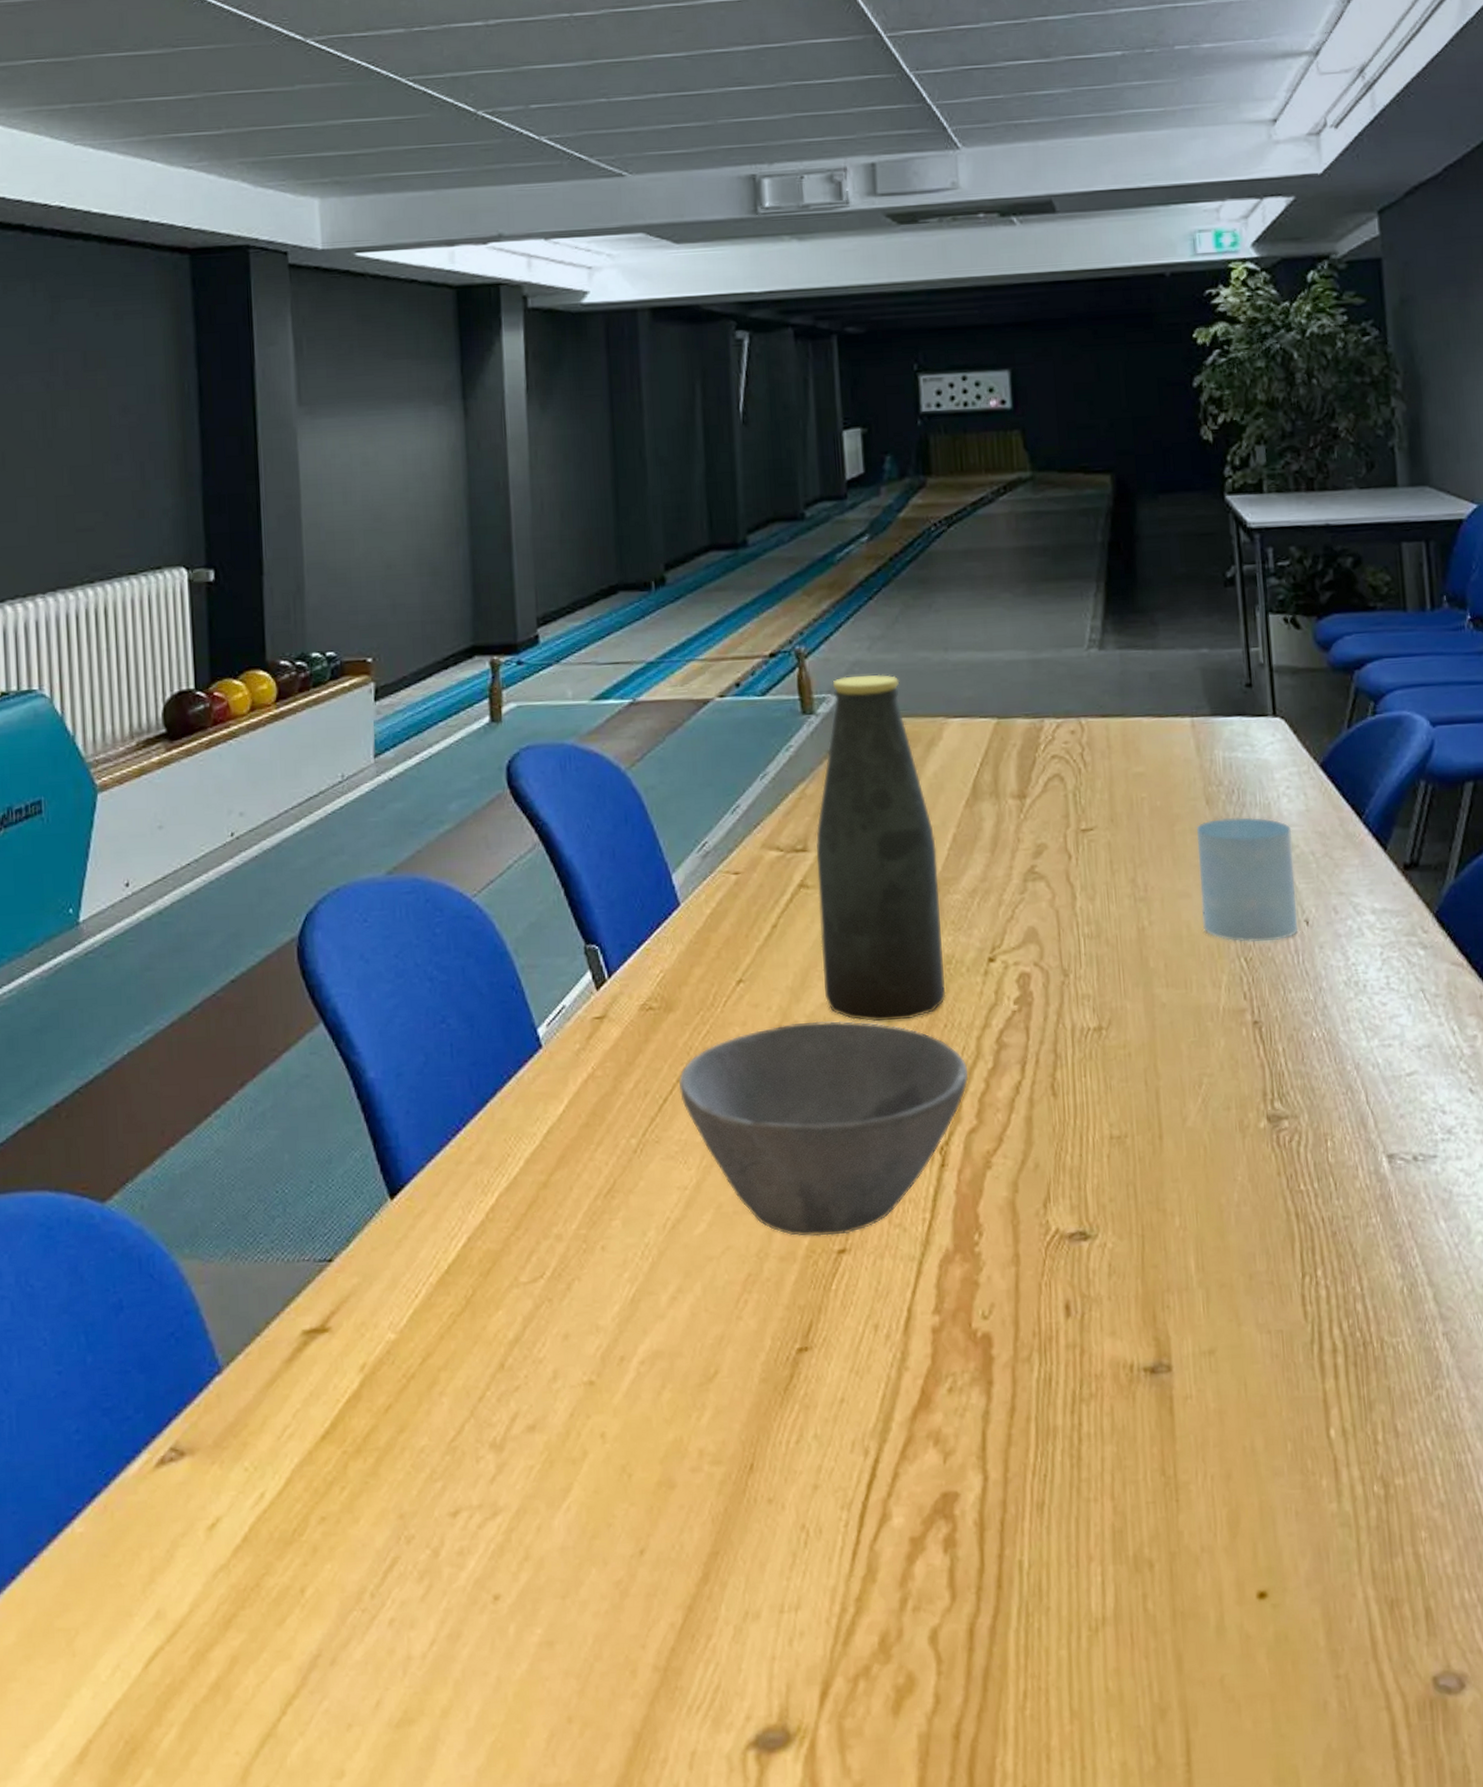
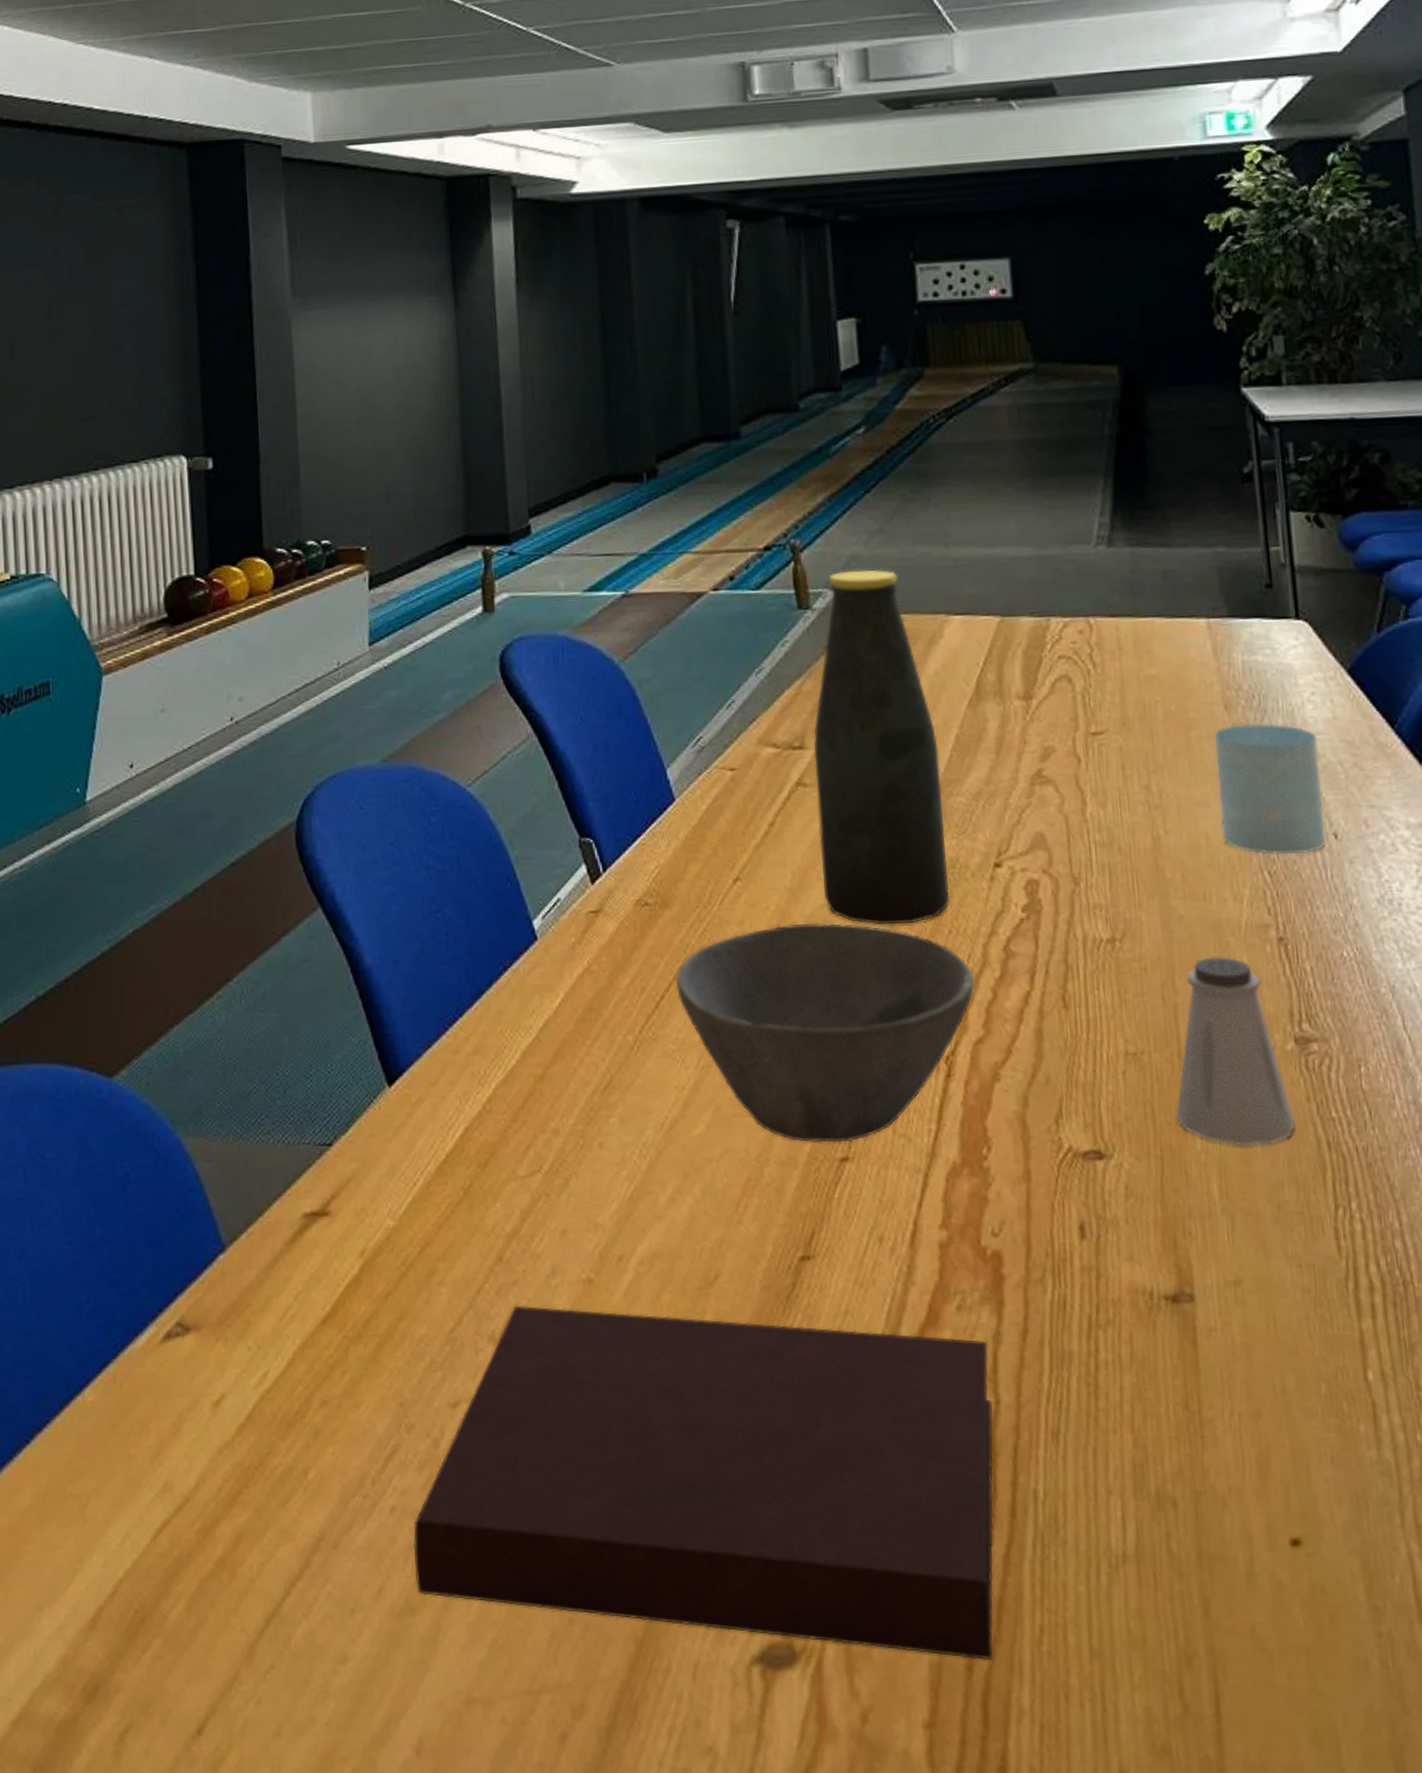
notebook: none [412,1410,982,1729] -> present [413,1305,994,1661]
saltshaker: none [1157,1041,1267,1221] -> present [1176,957,1296,1146]

